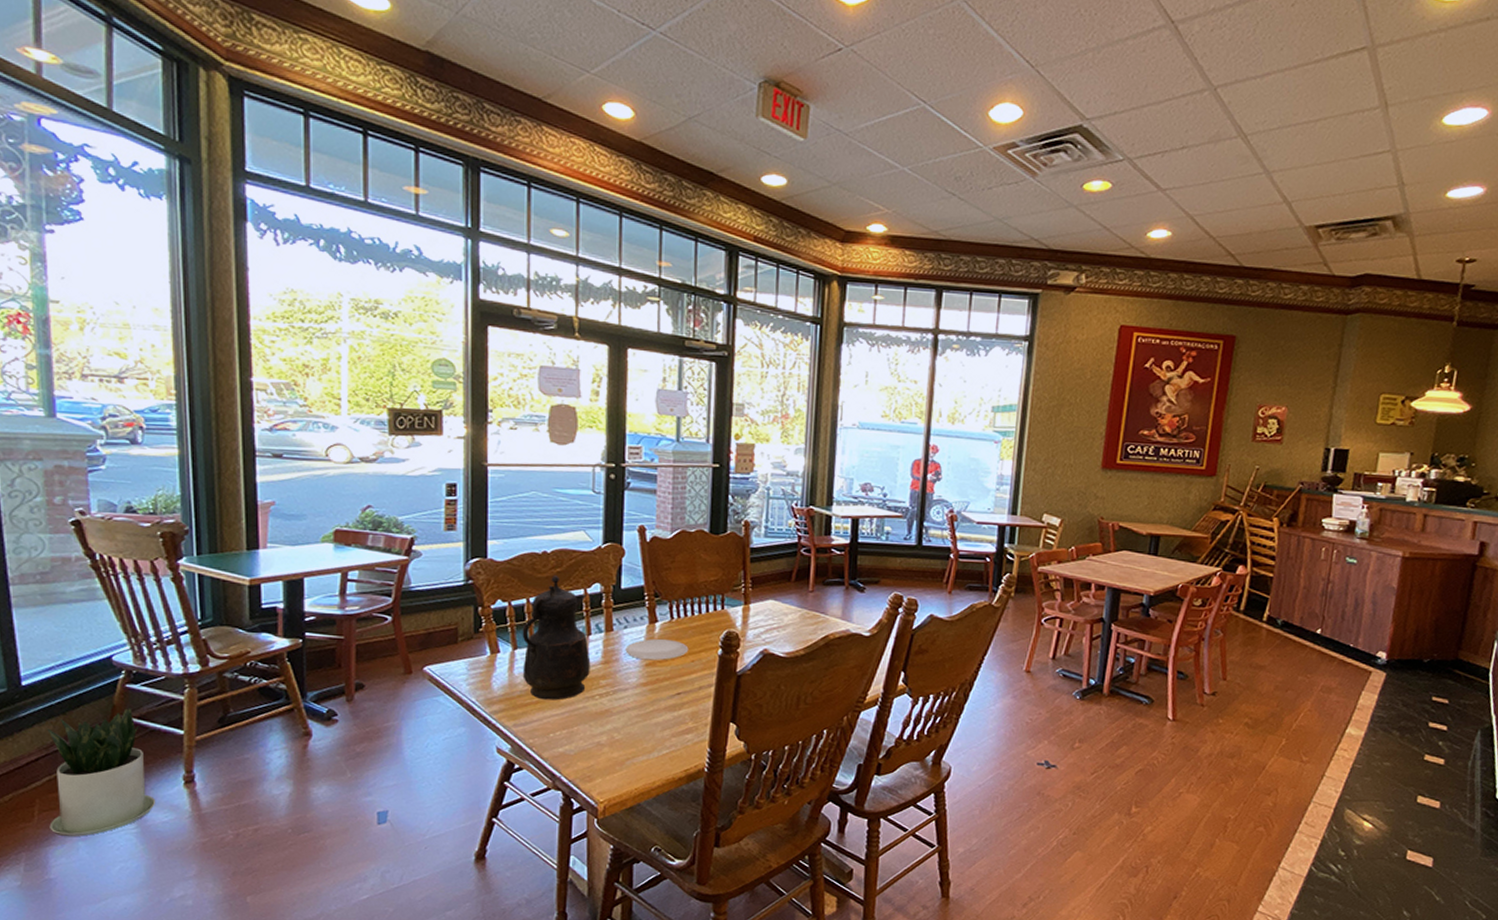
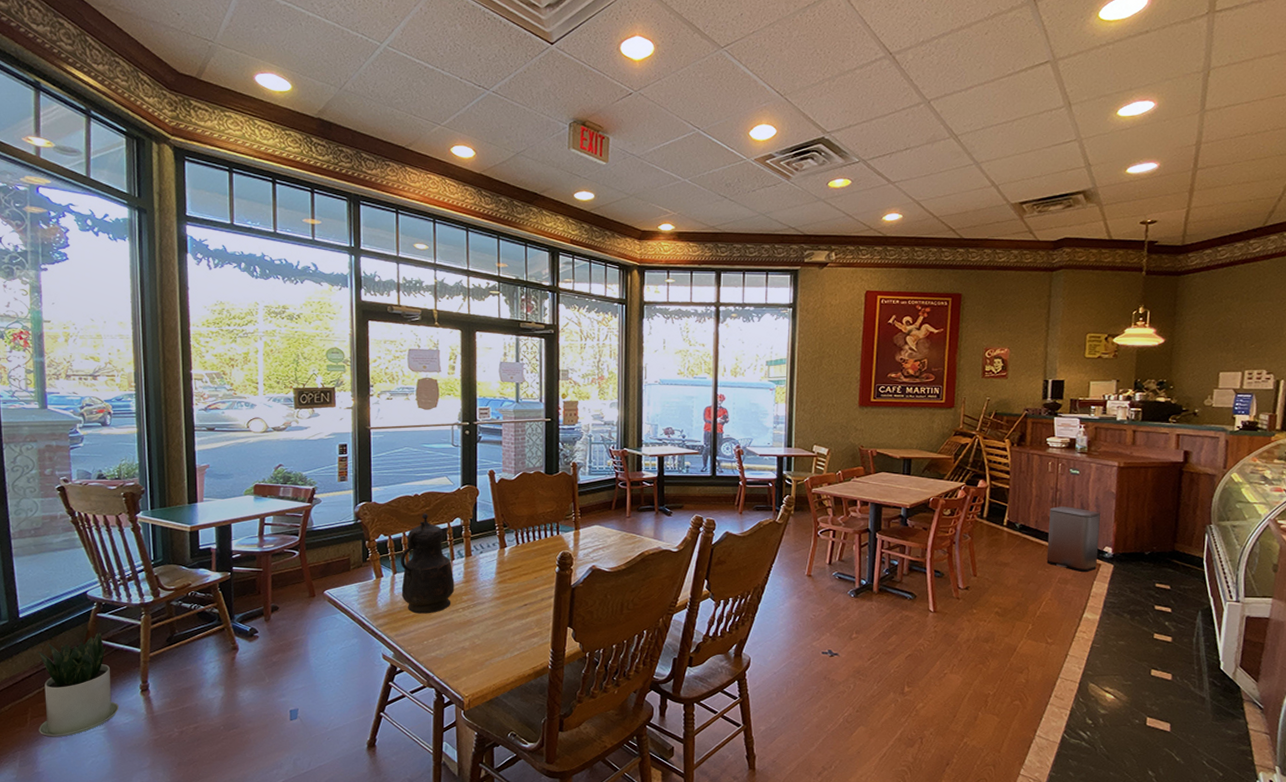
plate: present [625,638,689,661] -> none [482,560,532,579]
pedal bin: none [1309,601,1377,681] -> present [1046,506,1100,573]

